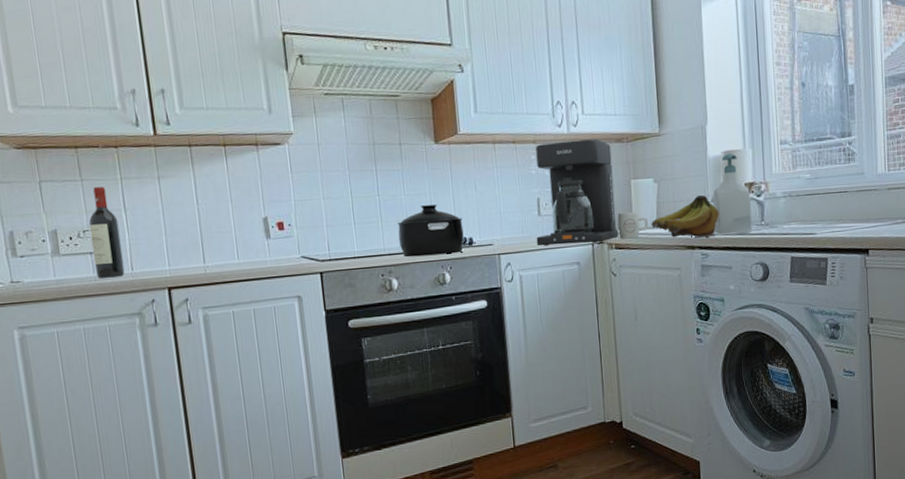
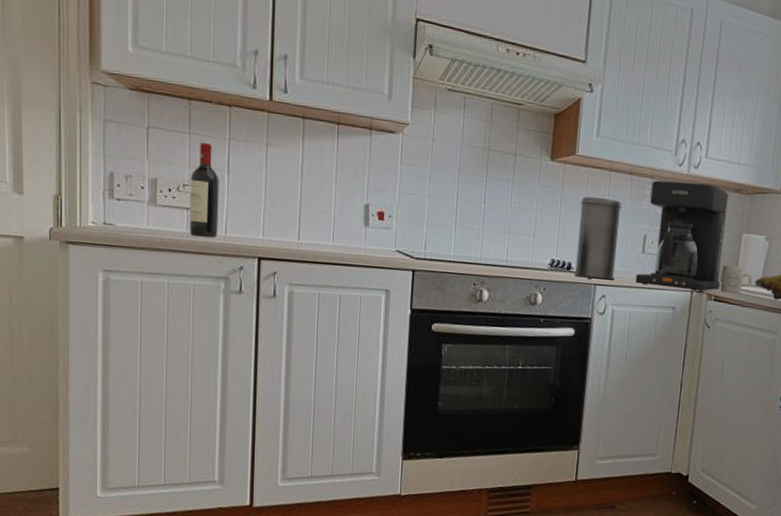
saucepan: present [398,205,464,258] -> none [497,221,565,276]
canister: none [471,170,517,250] -> present [574,197,621,280]

